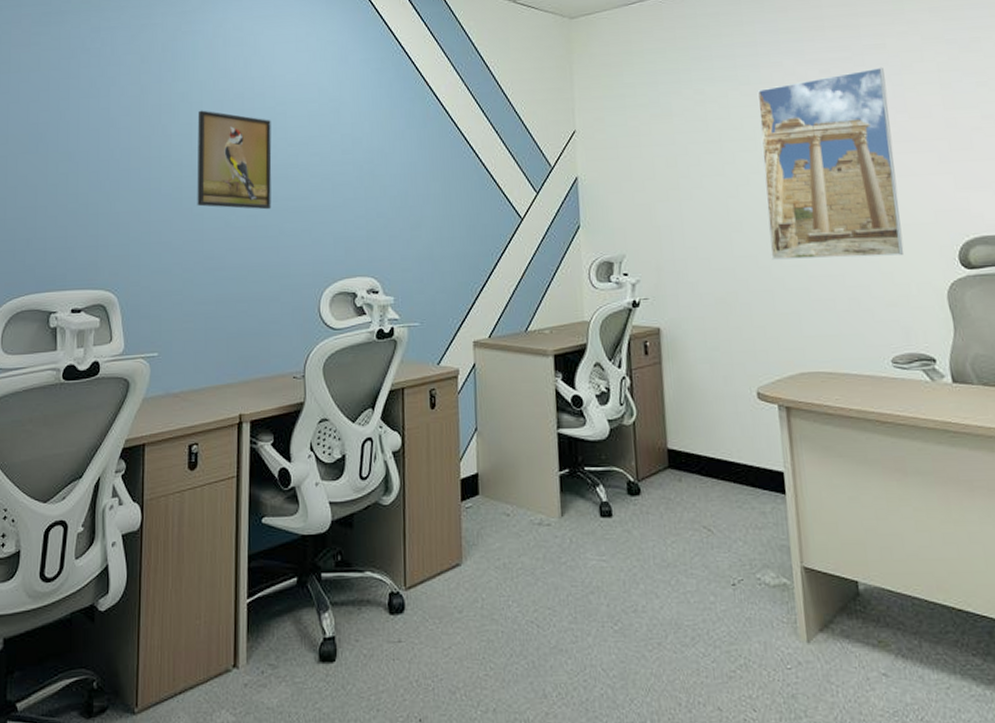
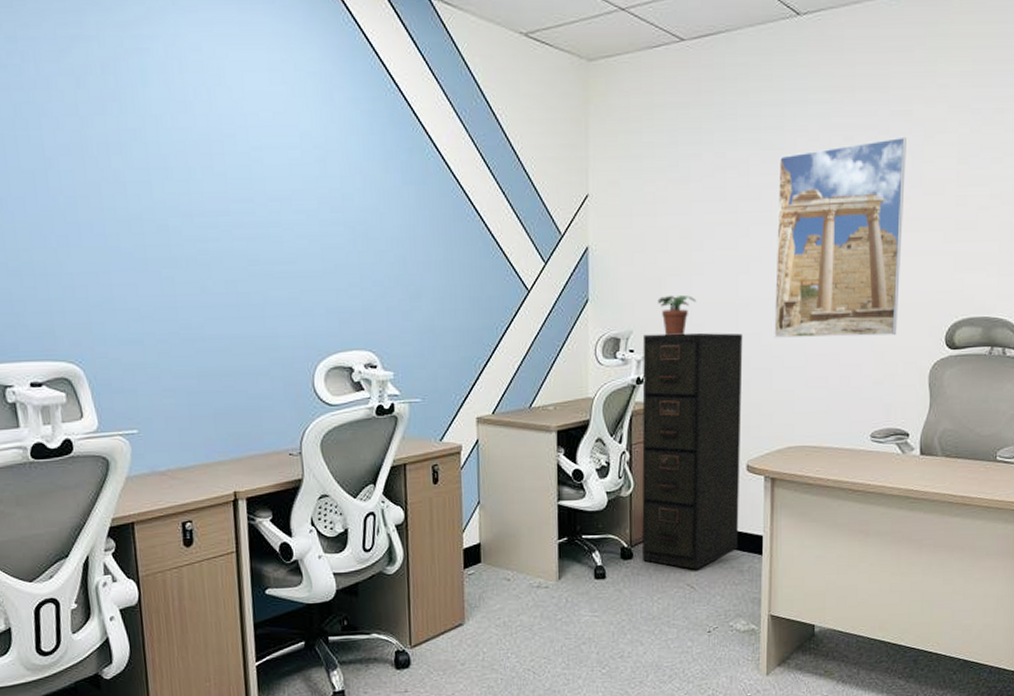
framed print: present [197,110,272,210] -> none [155,152,253,274]
filing cabinet: none [636,255,757,509] -> present [641,332,743,570]
potted plant: none [648,219,688,258] -> present [658,295,697,335]

